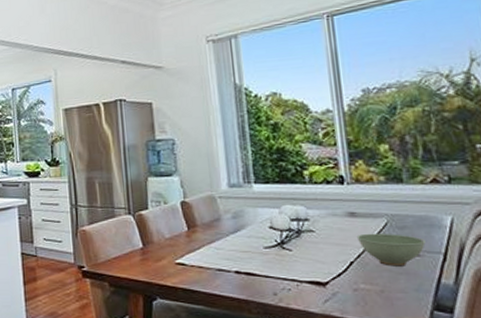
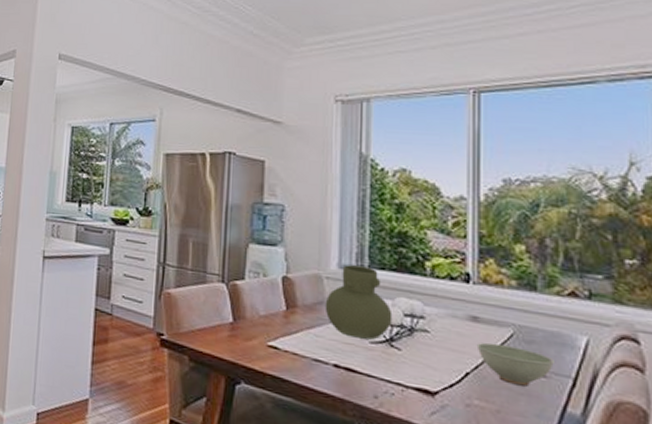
vase: none [220,182,281,246] -> present [325,265,393,340]

